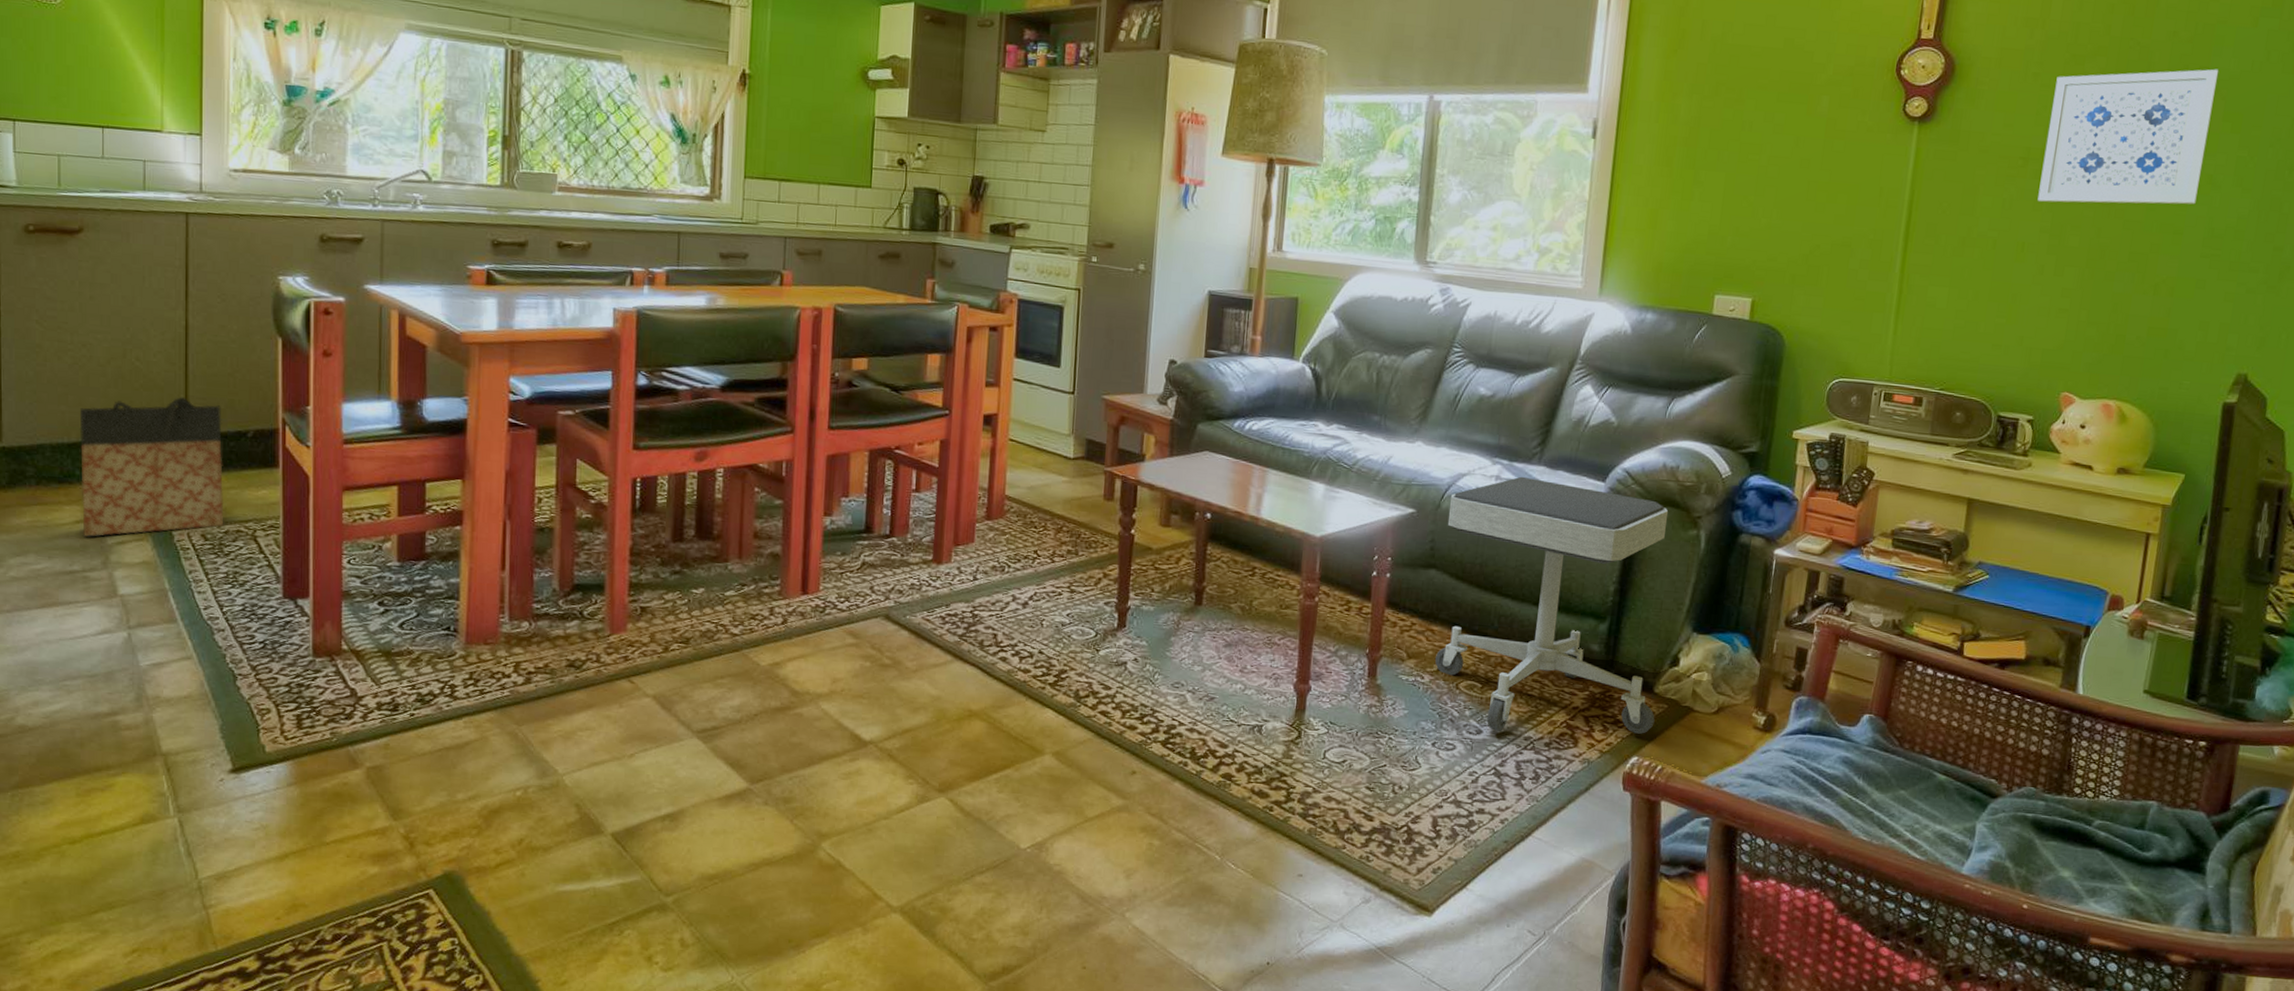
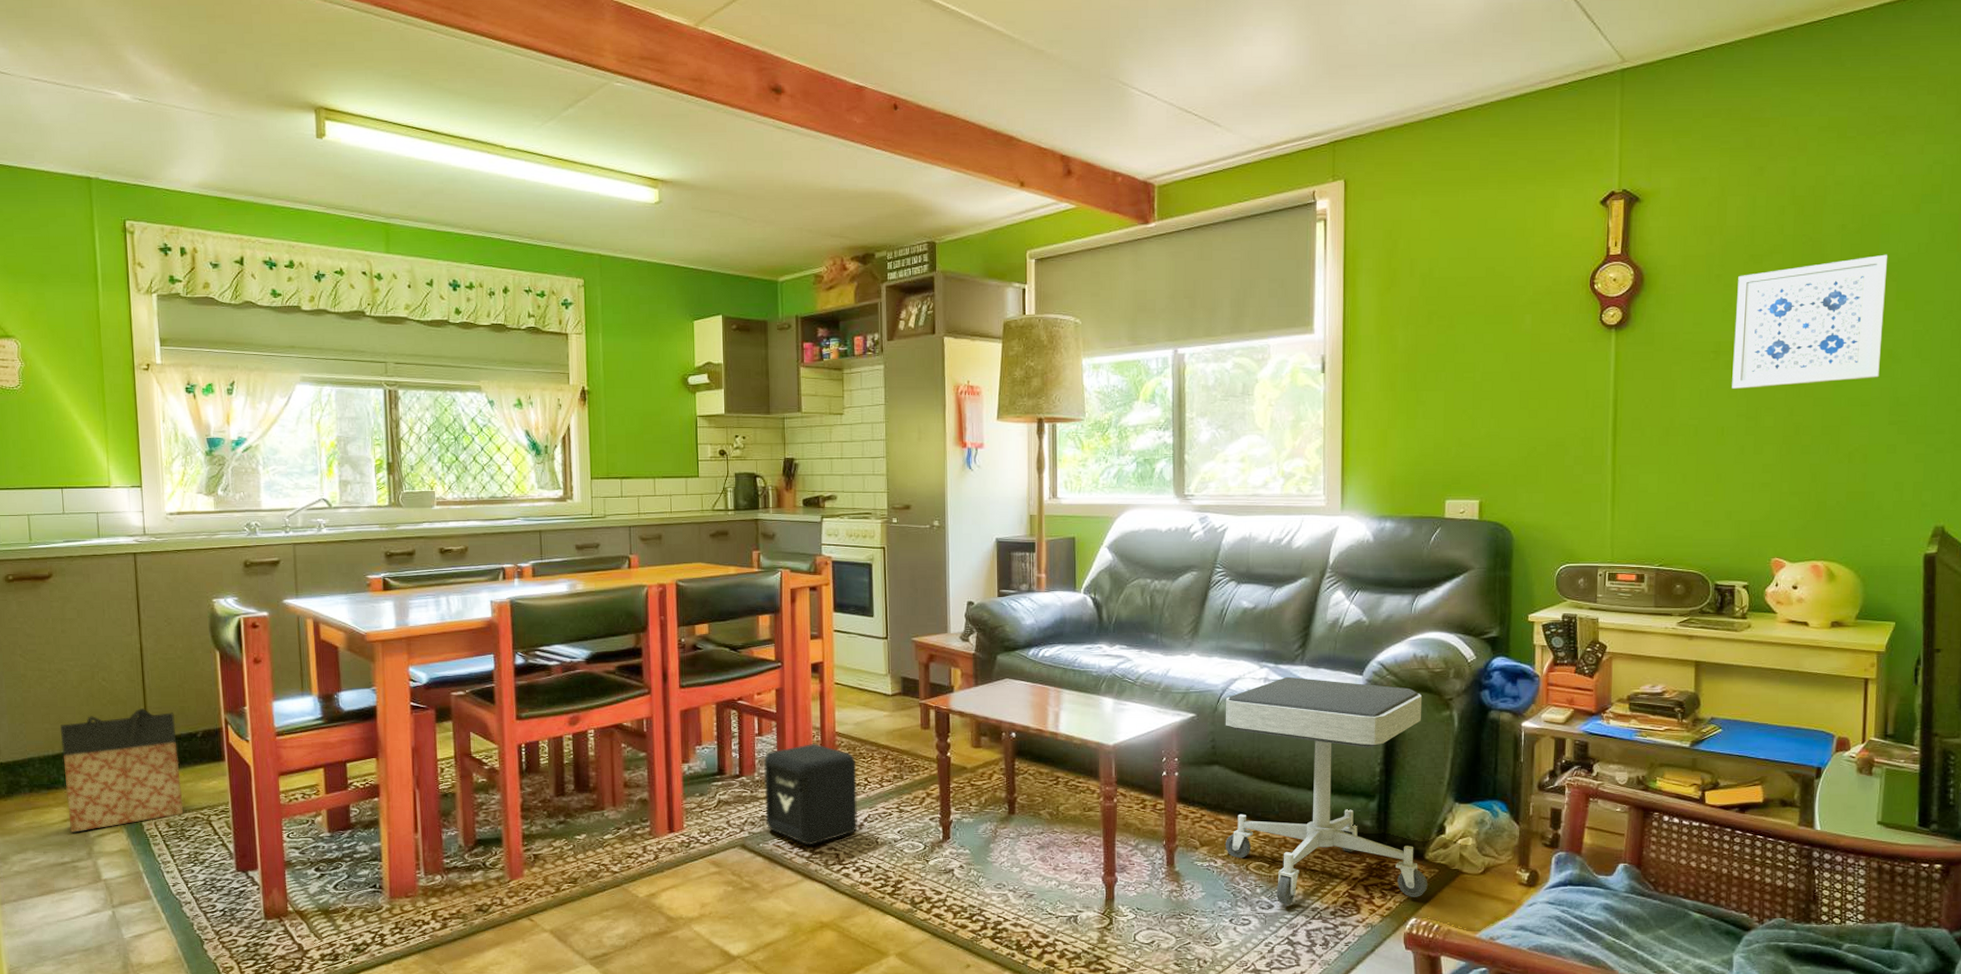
air purifier: none [915,506,1026,623] -> present [764,744,858,846]

